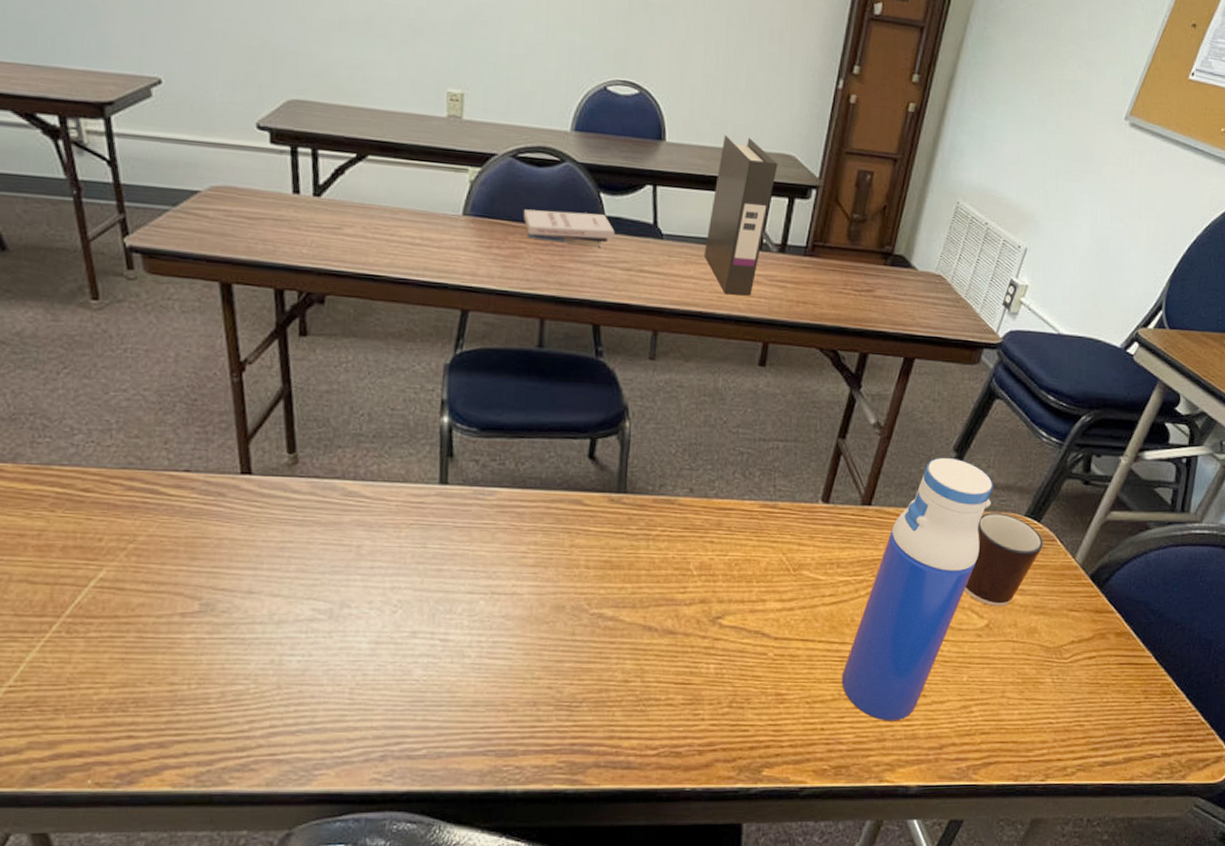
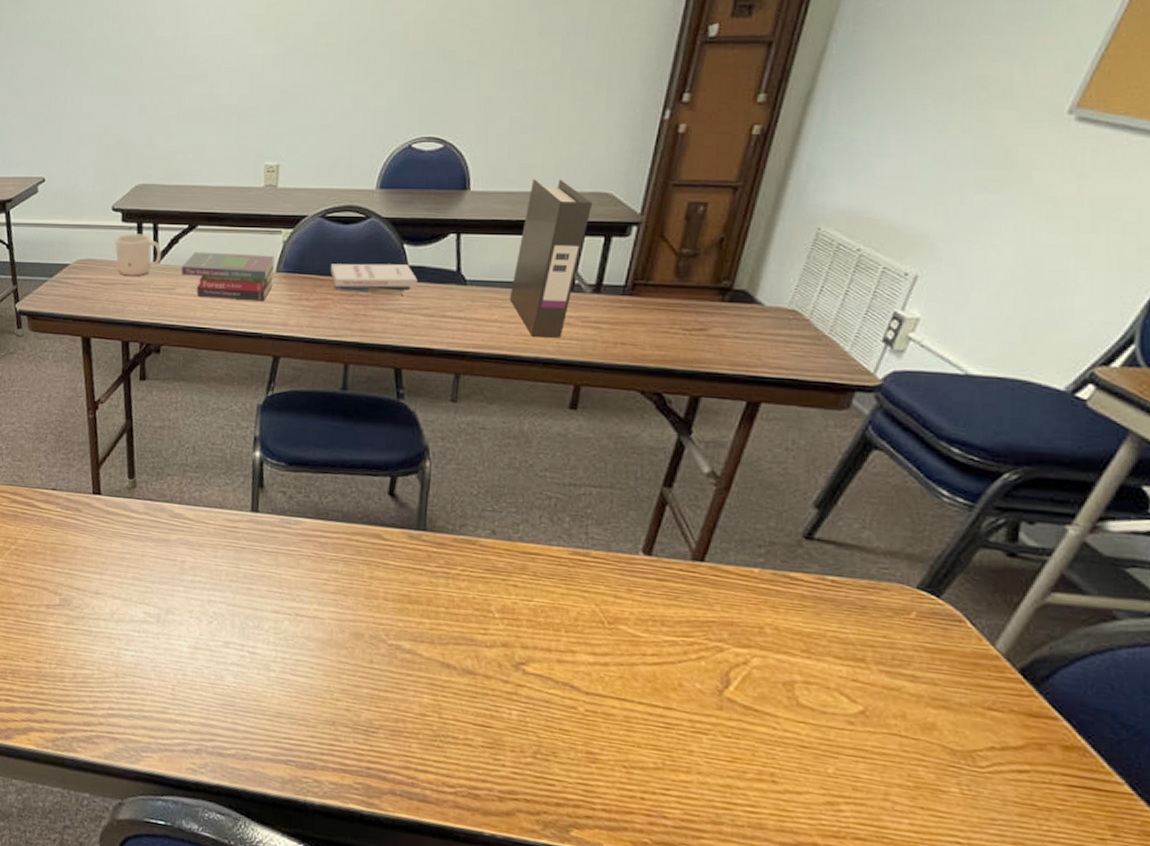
mug: none [262,158,324,211] -> present [115,233,162,276]
books: none [348,186,461,248] -> present [181,252,275,302]
water bottle: present [841,457,994,721] -> none [666,513,871,805]
mug: present [965,512,1043,607] -> none [830,580,945,693]

